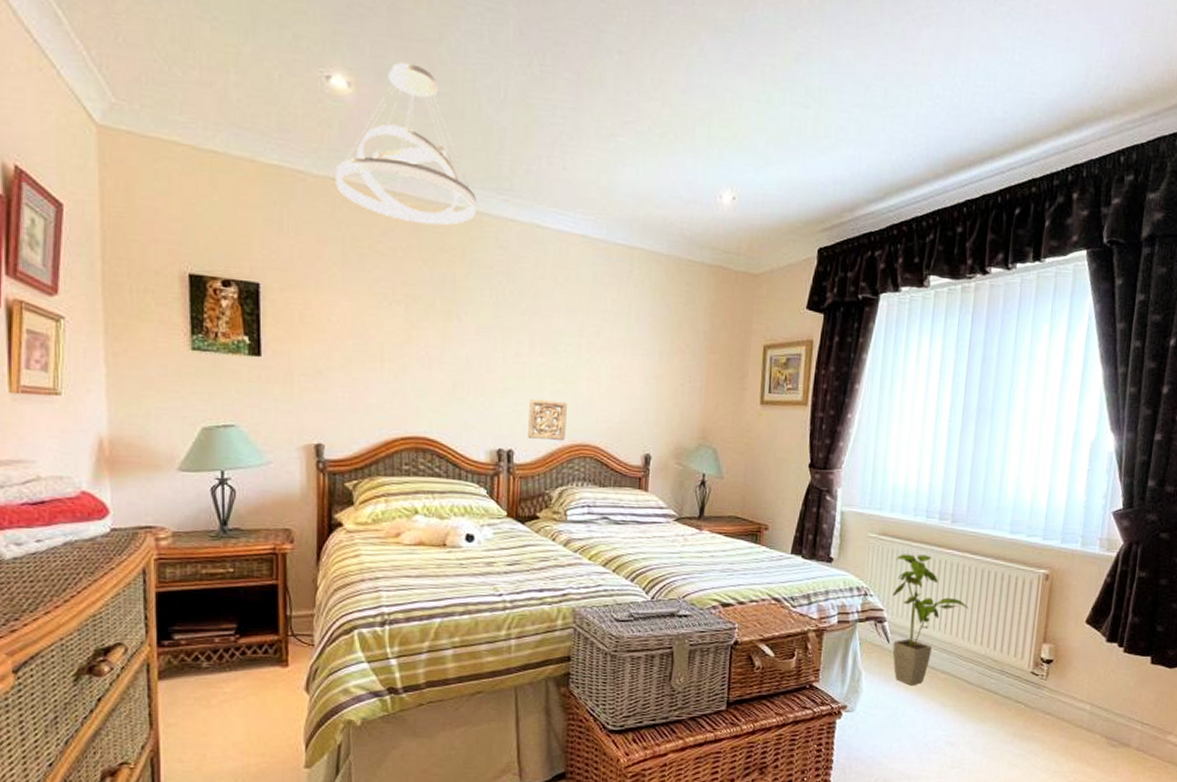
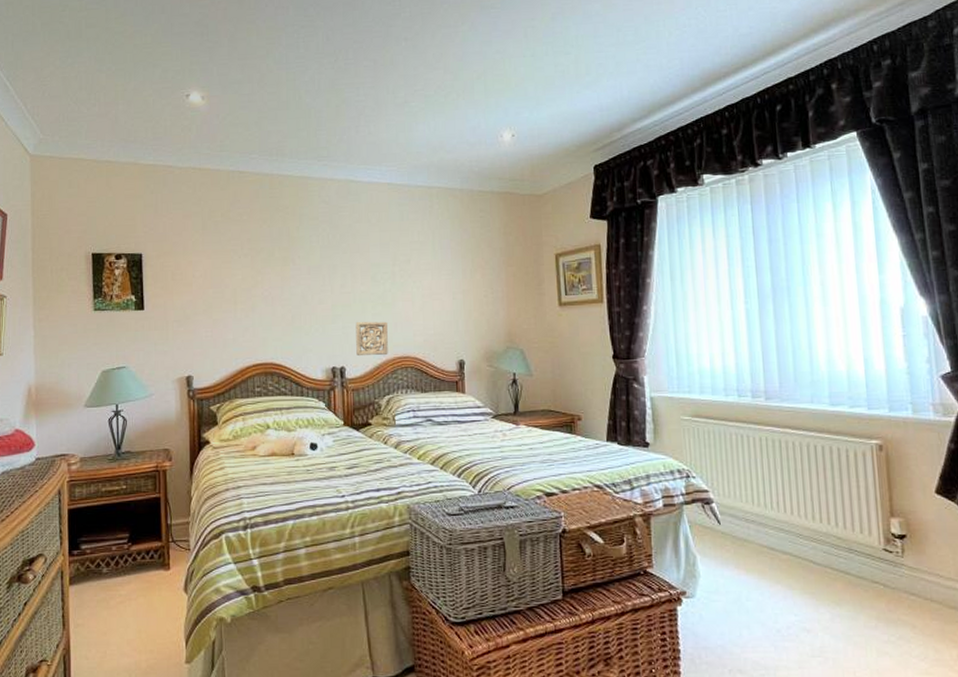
pendant light: present [335,62,476,225] -> none [195,75,302,193]
house plant: present [892,554,970,686] -> none [713,433,801,568]

